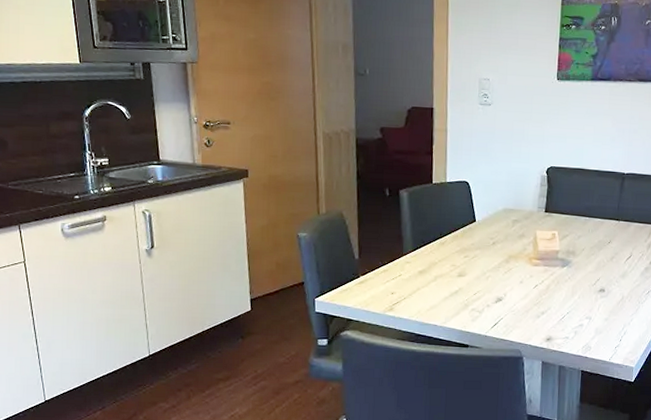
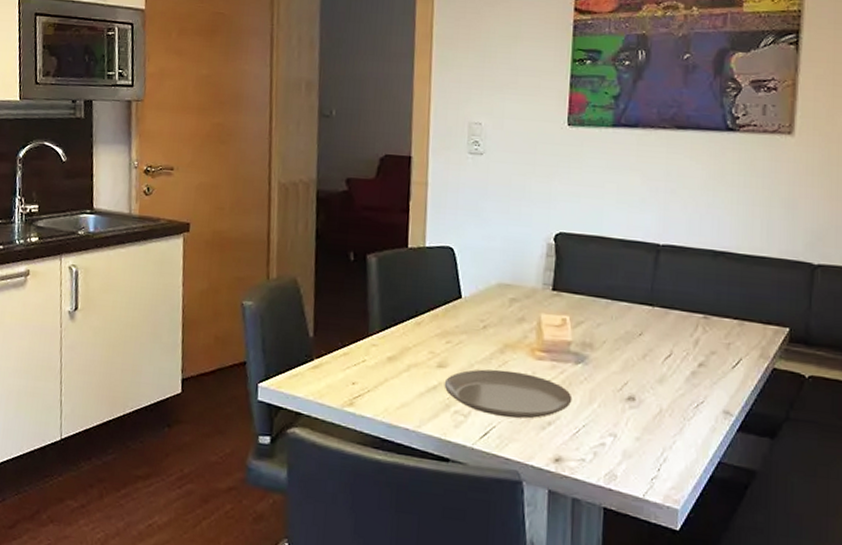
plate: none [463,275,560,311] -> present [444,369,573,419]

